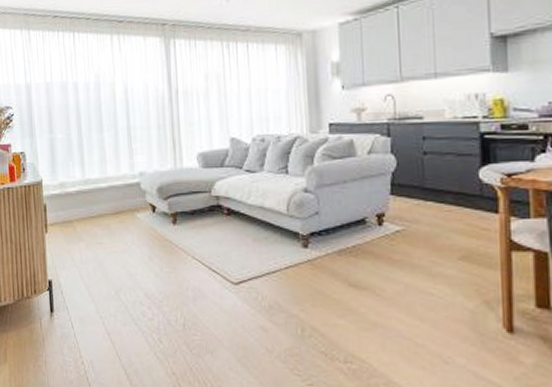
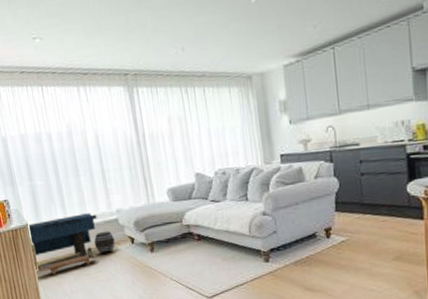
market stall: none [41,174,134,241] -> present [27,213,115,275]

